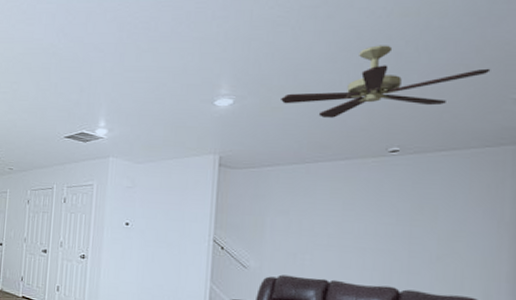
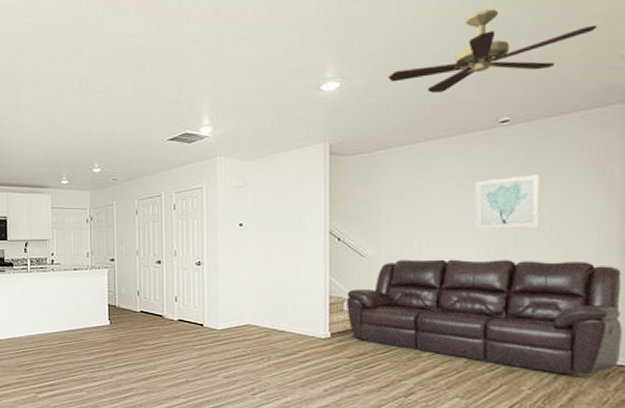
wall art: none [360,205,428,258] -> present [475,174,540,231]

